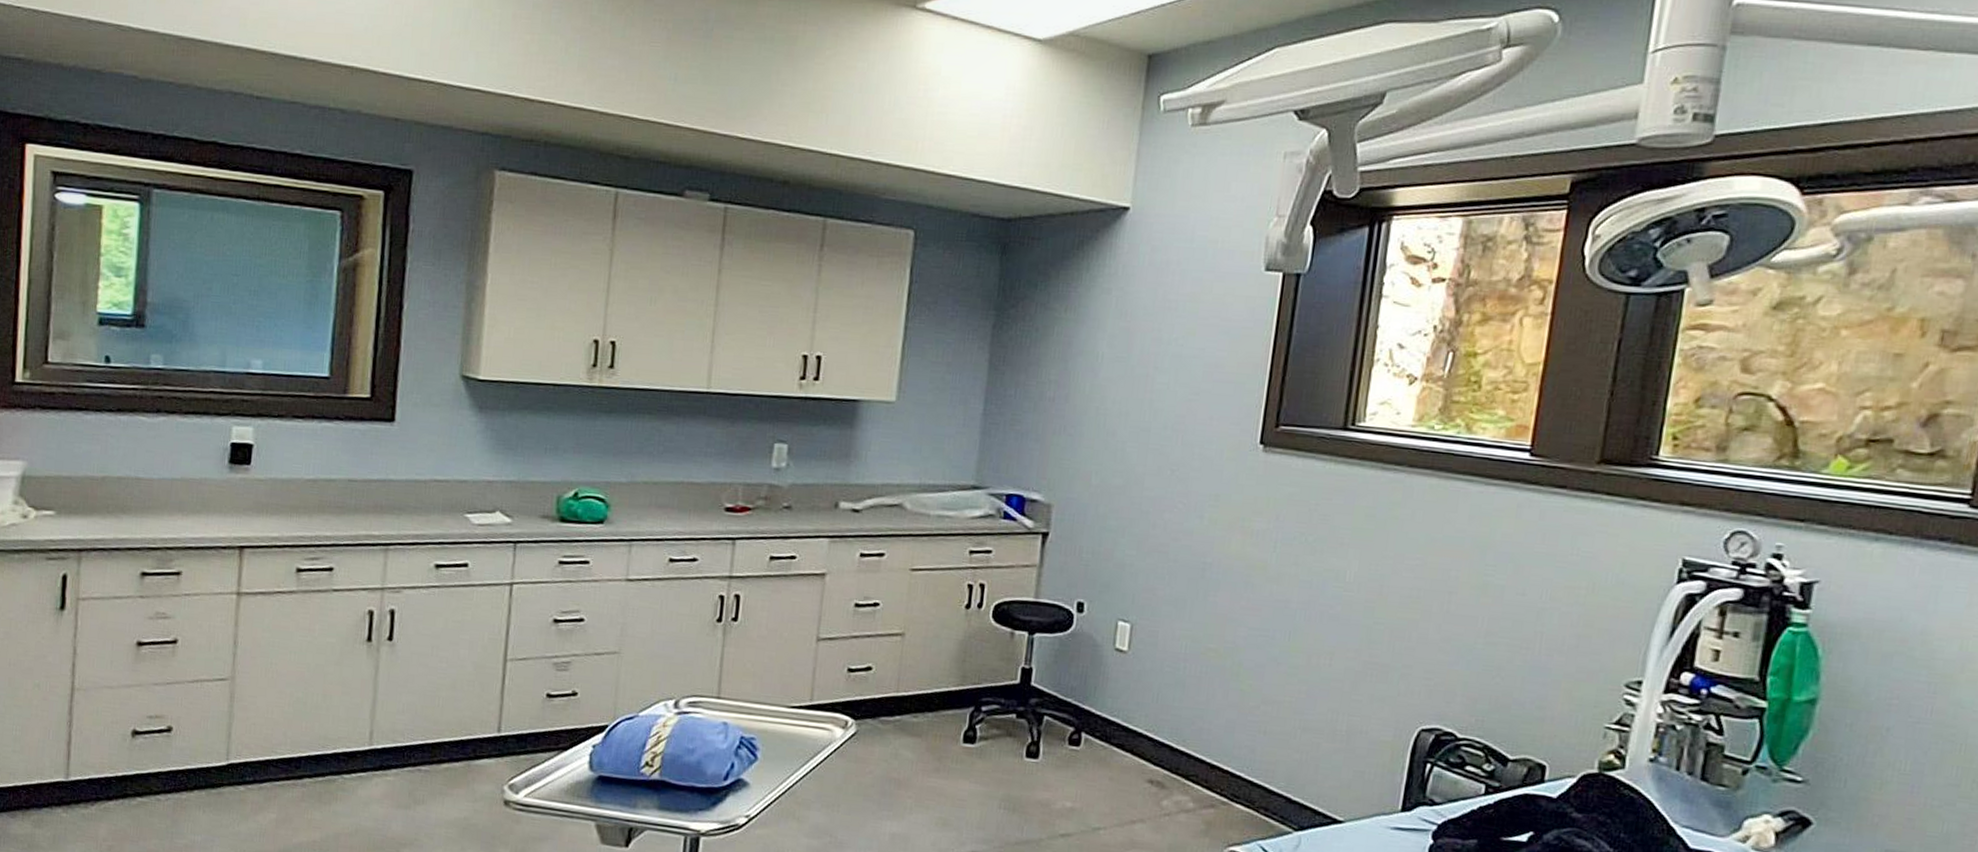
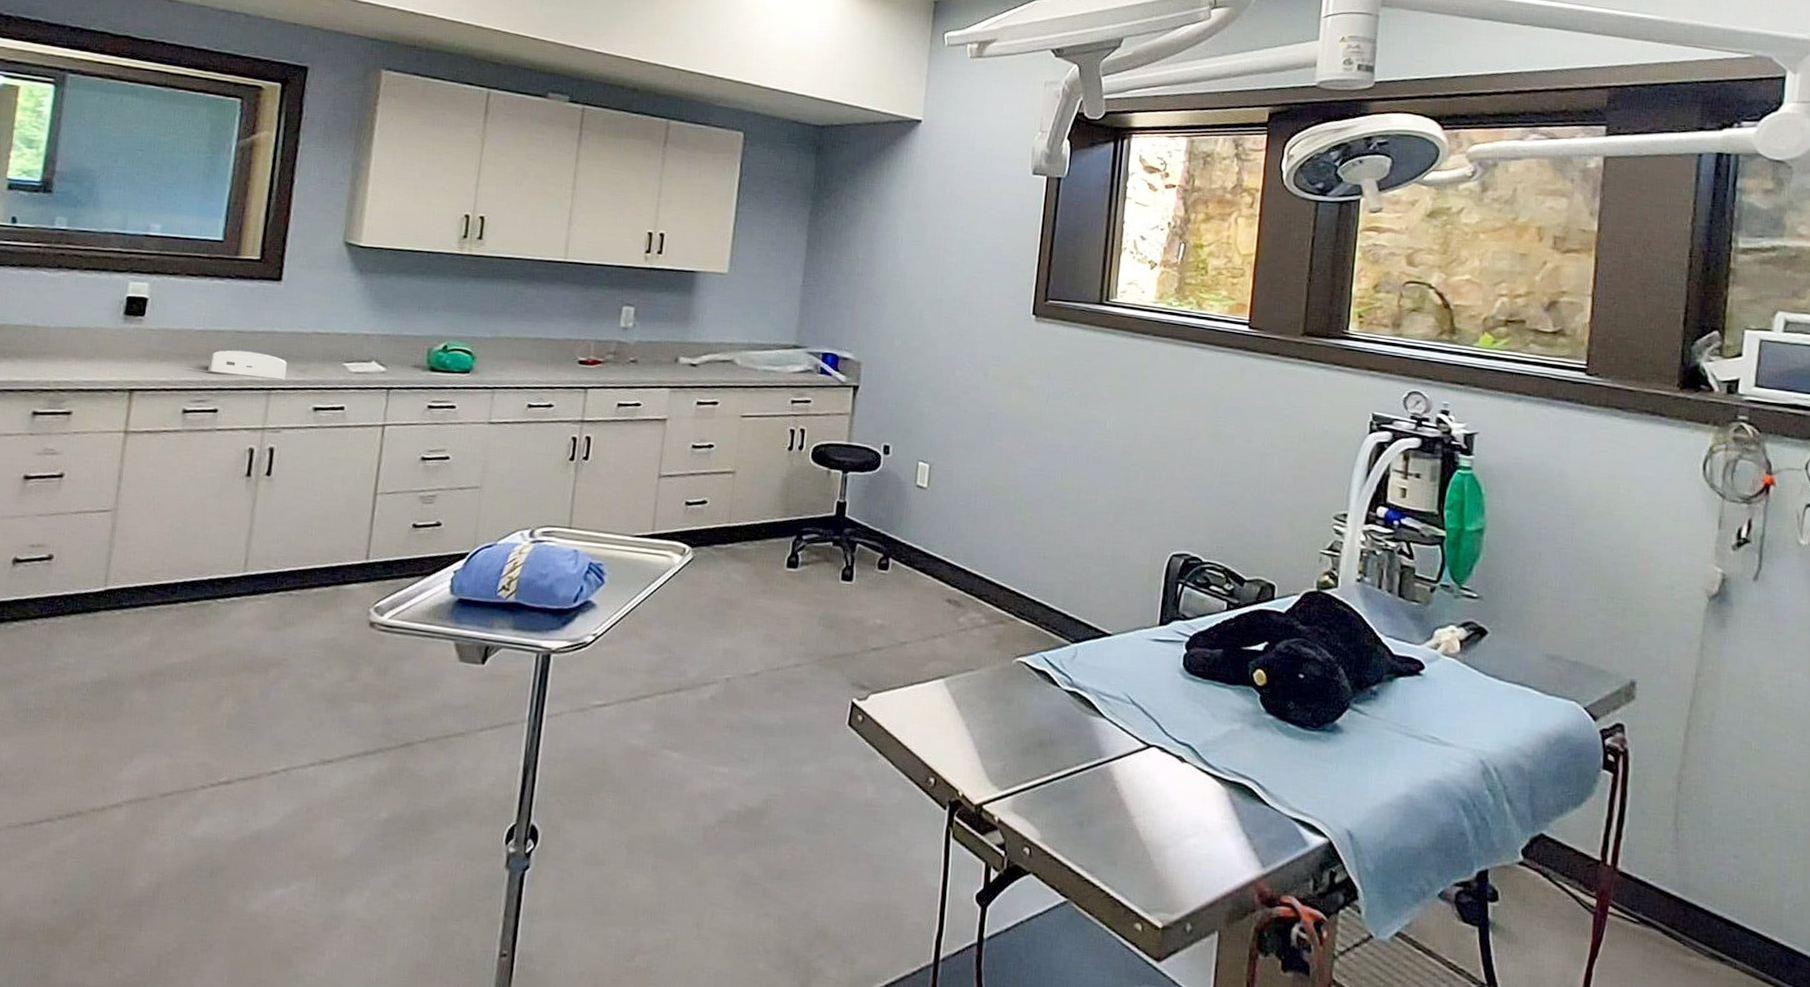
tissue dispenser: none [320,501,405,535] -> present [207,350,287,381]

